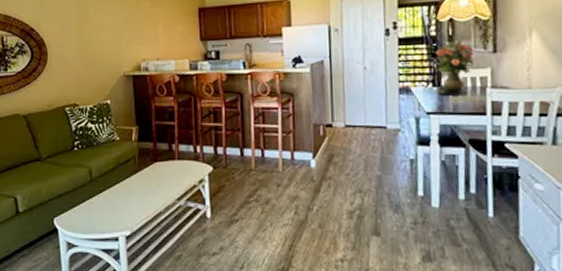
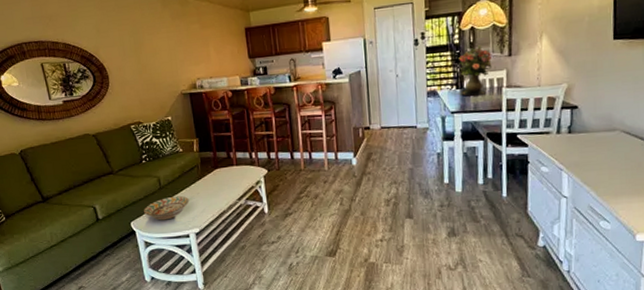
decorative bowl: none [69,190,122,219] -> present [143,195,190,221]

